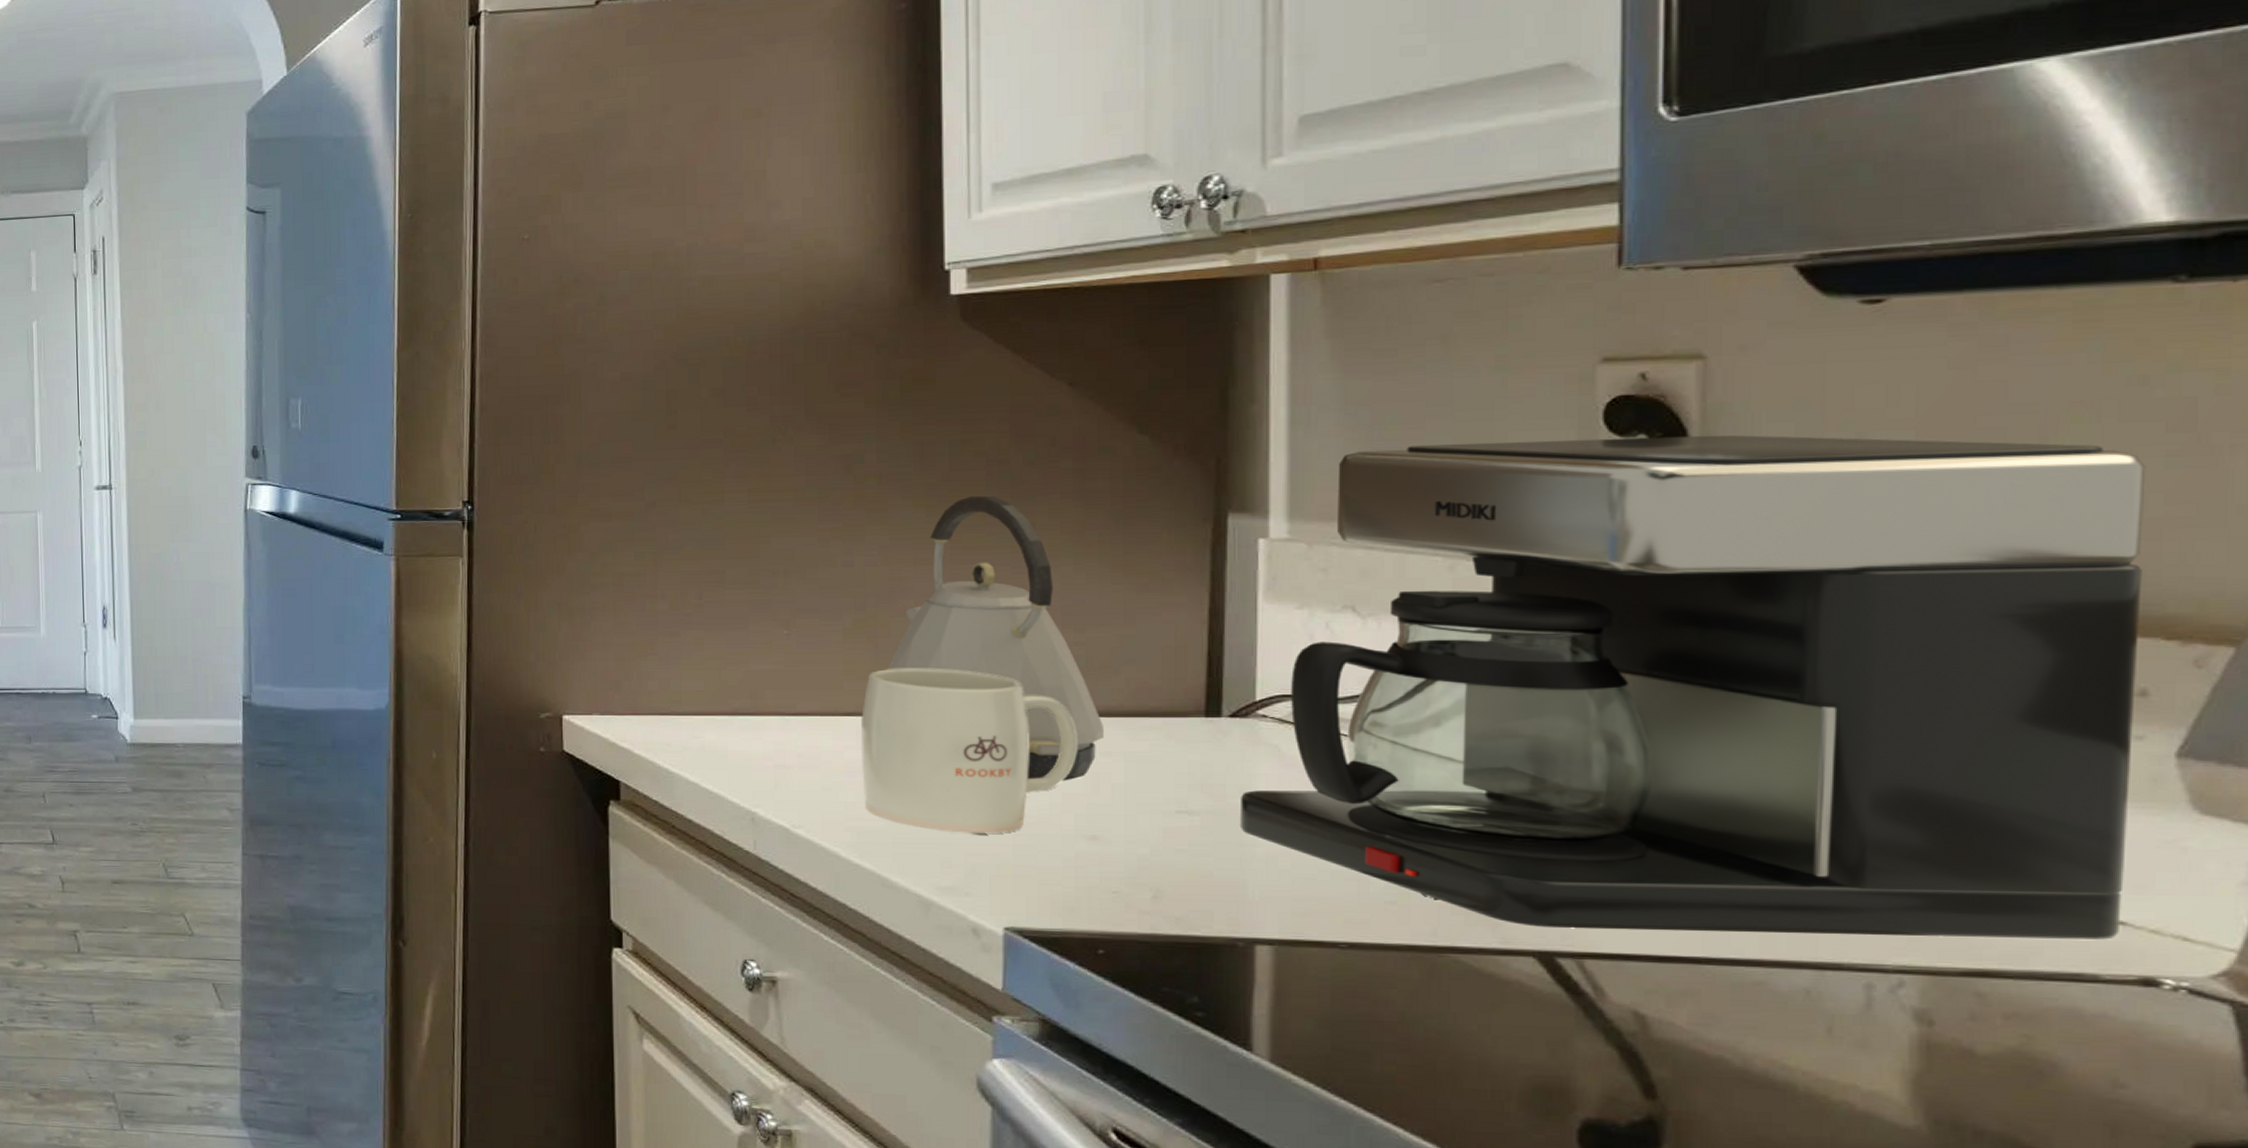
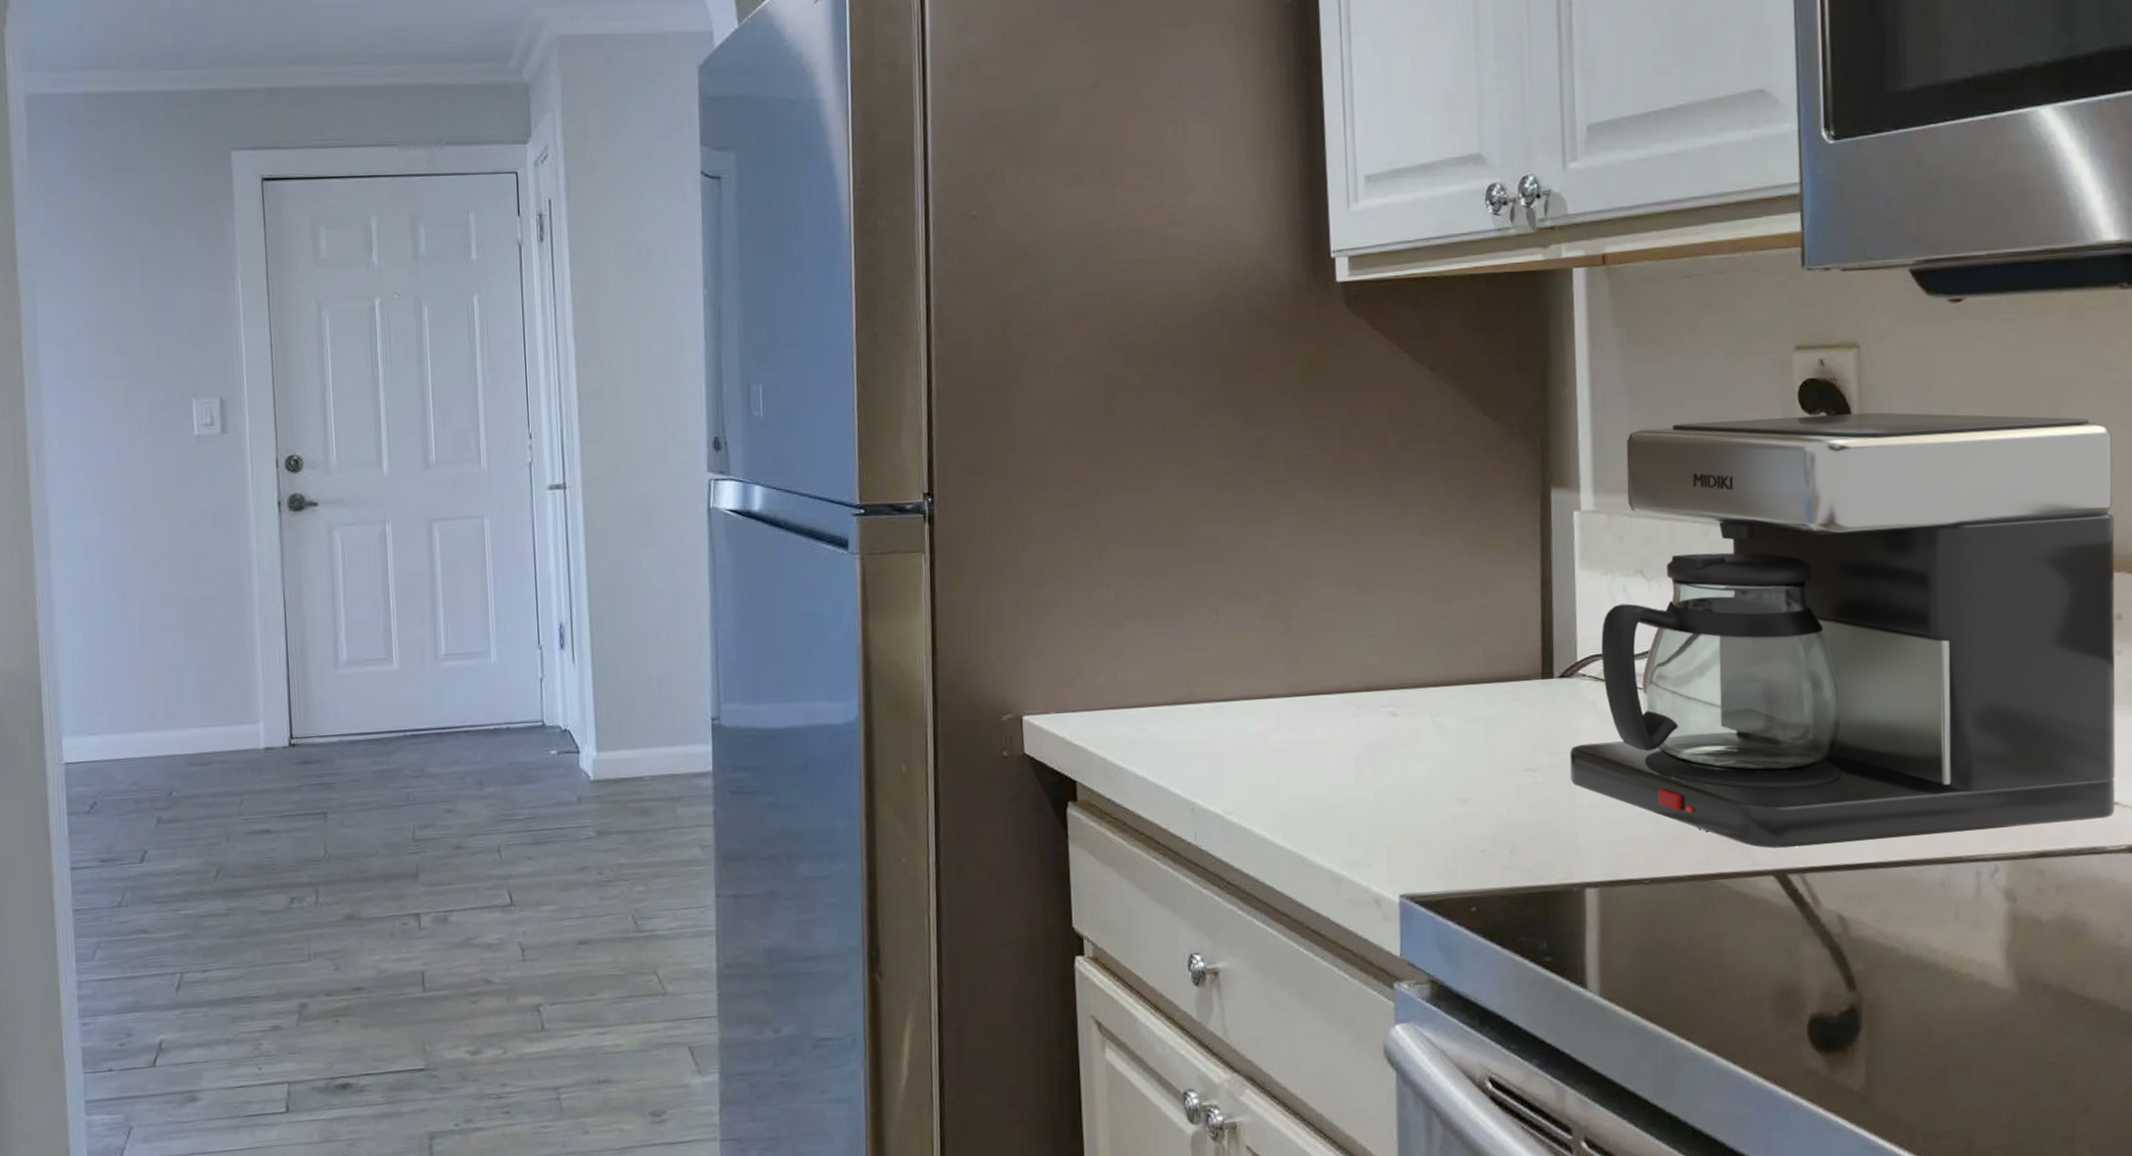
mug: present [860,667,1079,834] -> none [1279,646,1450,807]
kettle: present [887,495,1105,781] -> none [1299,476,1469,750]

